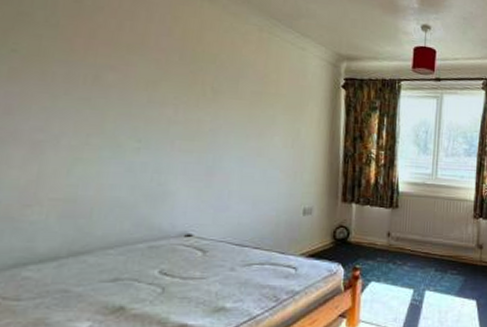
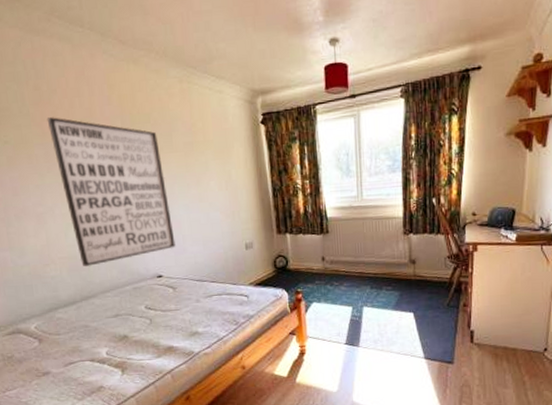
wall art: none [81,34,221,214] -> present [47,117,176,266]

